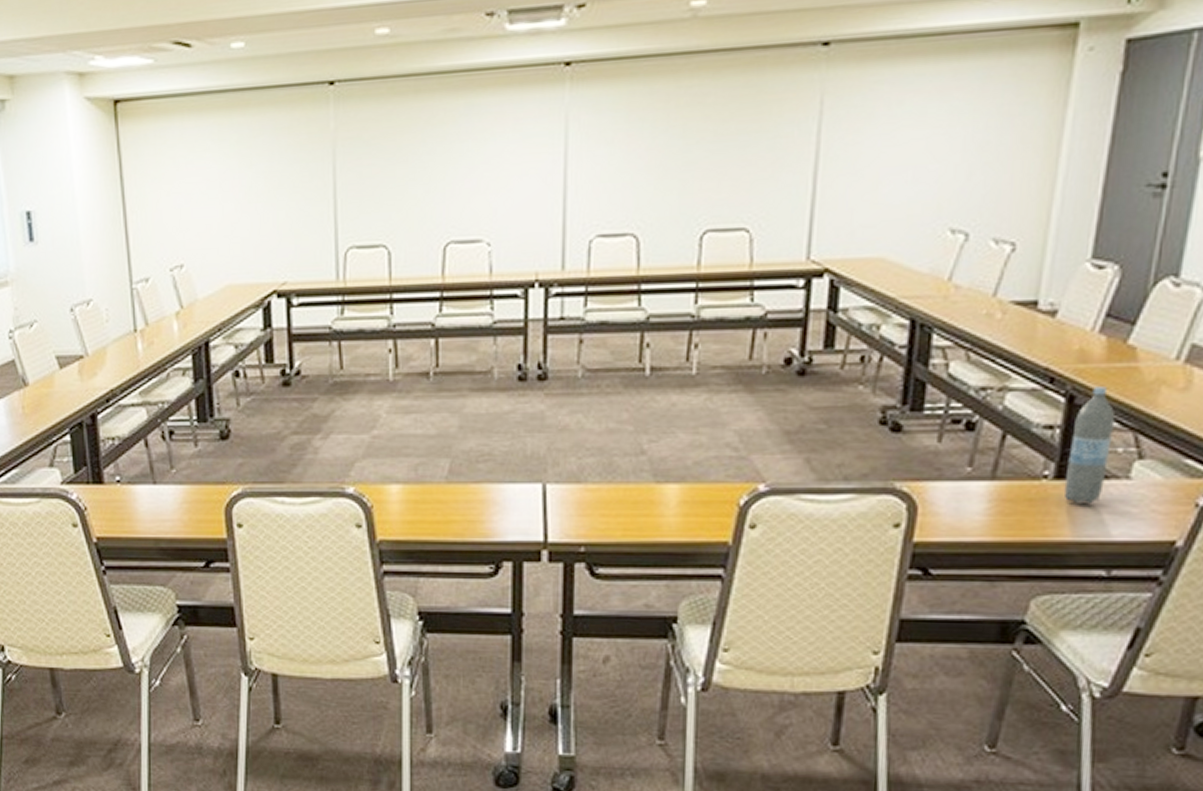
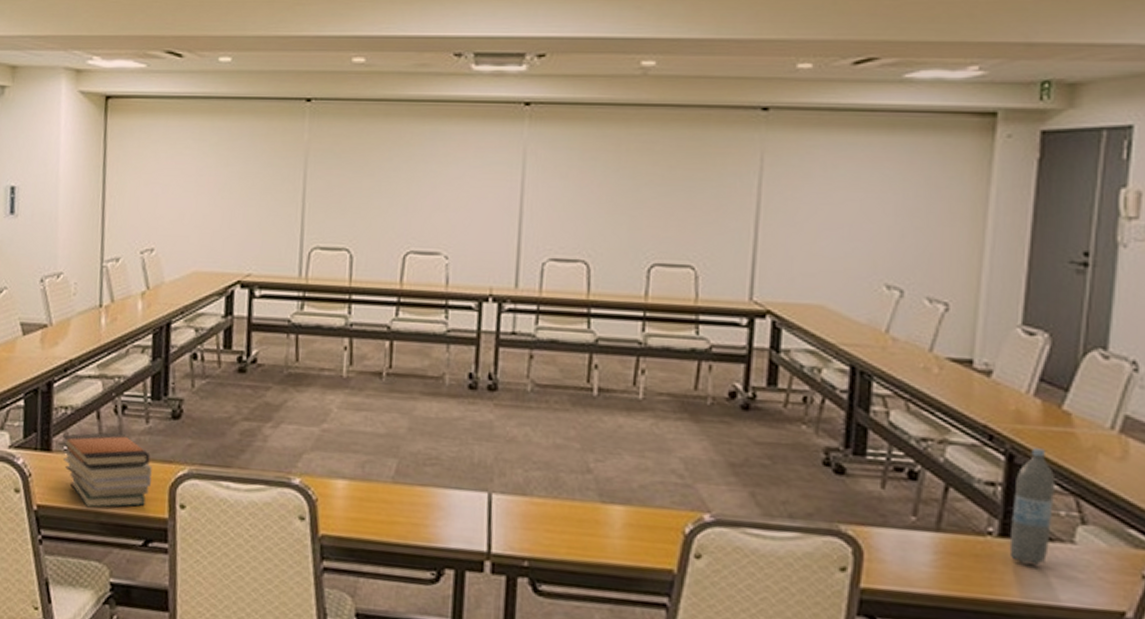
book stack: none [113,459,206,535] -> present [62,432,152,508]

